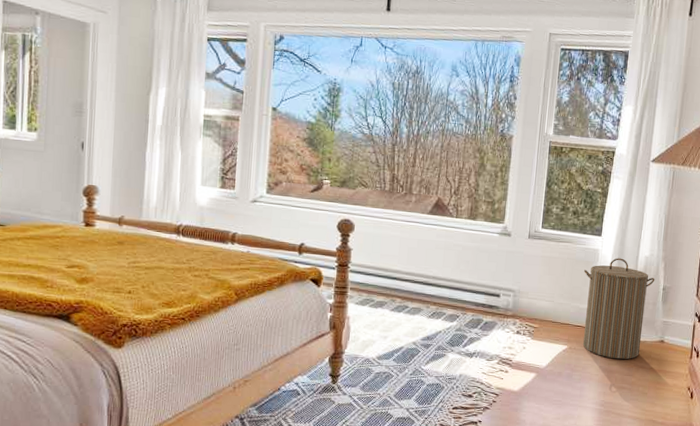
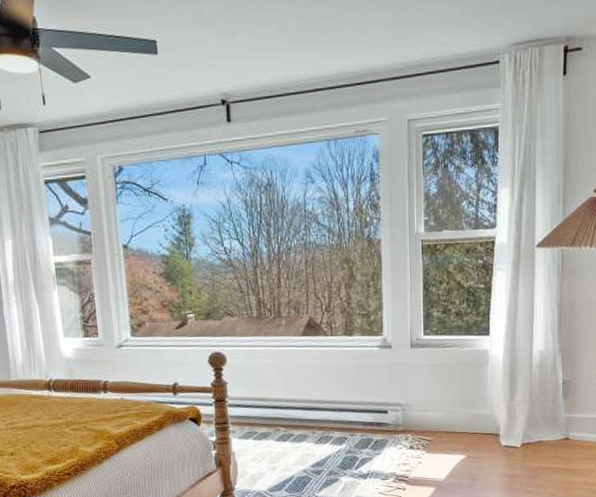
laundry hamper: present [582,258,655,360] -> none [475,356,553,463]

